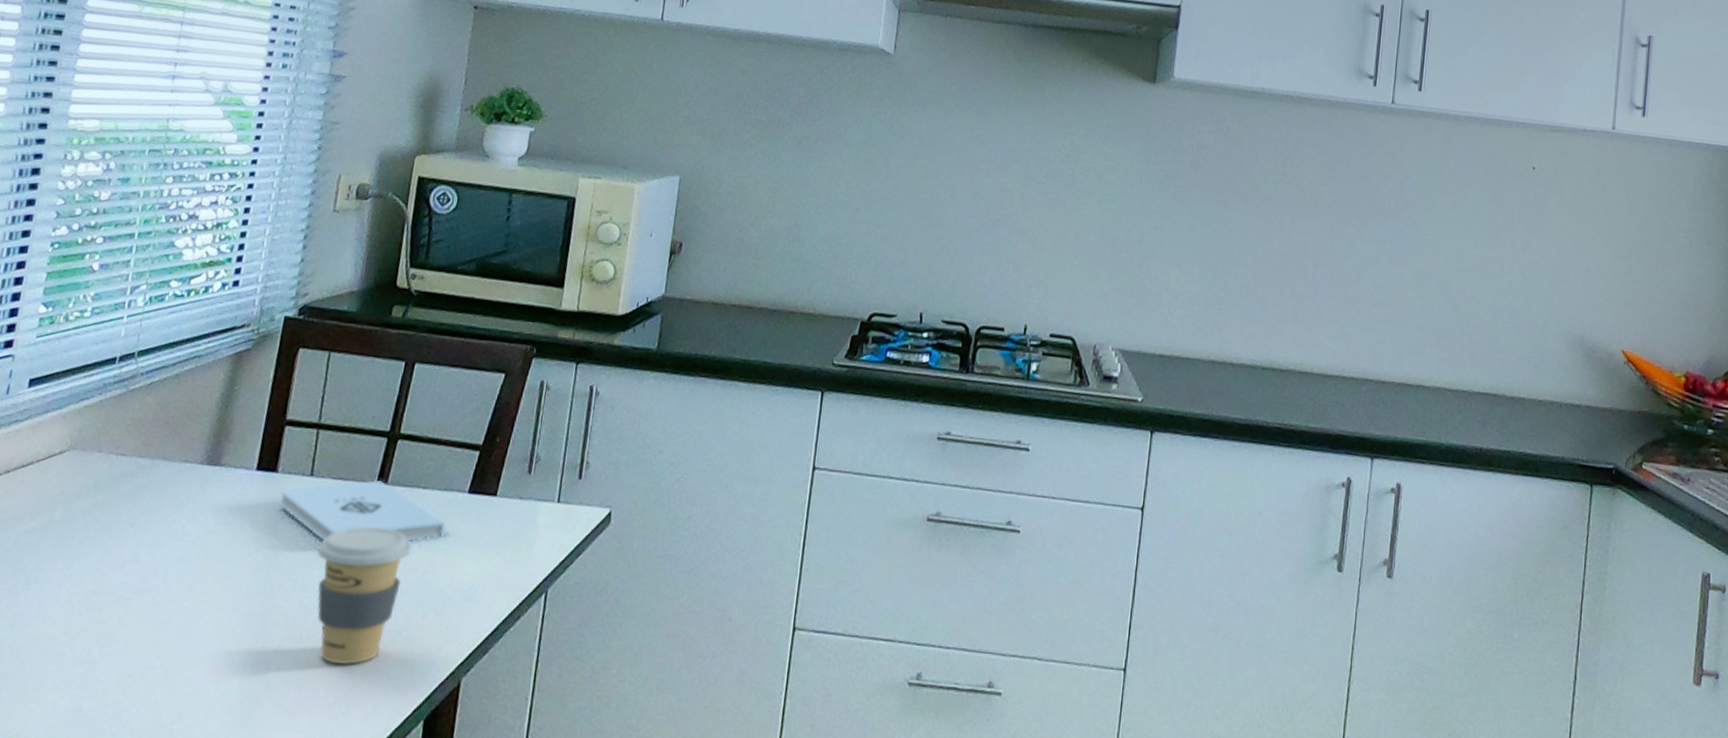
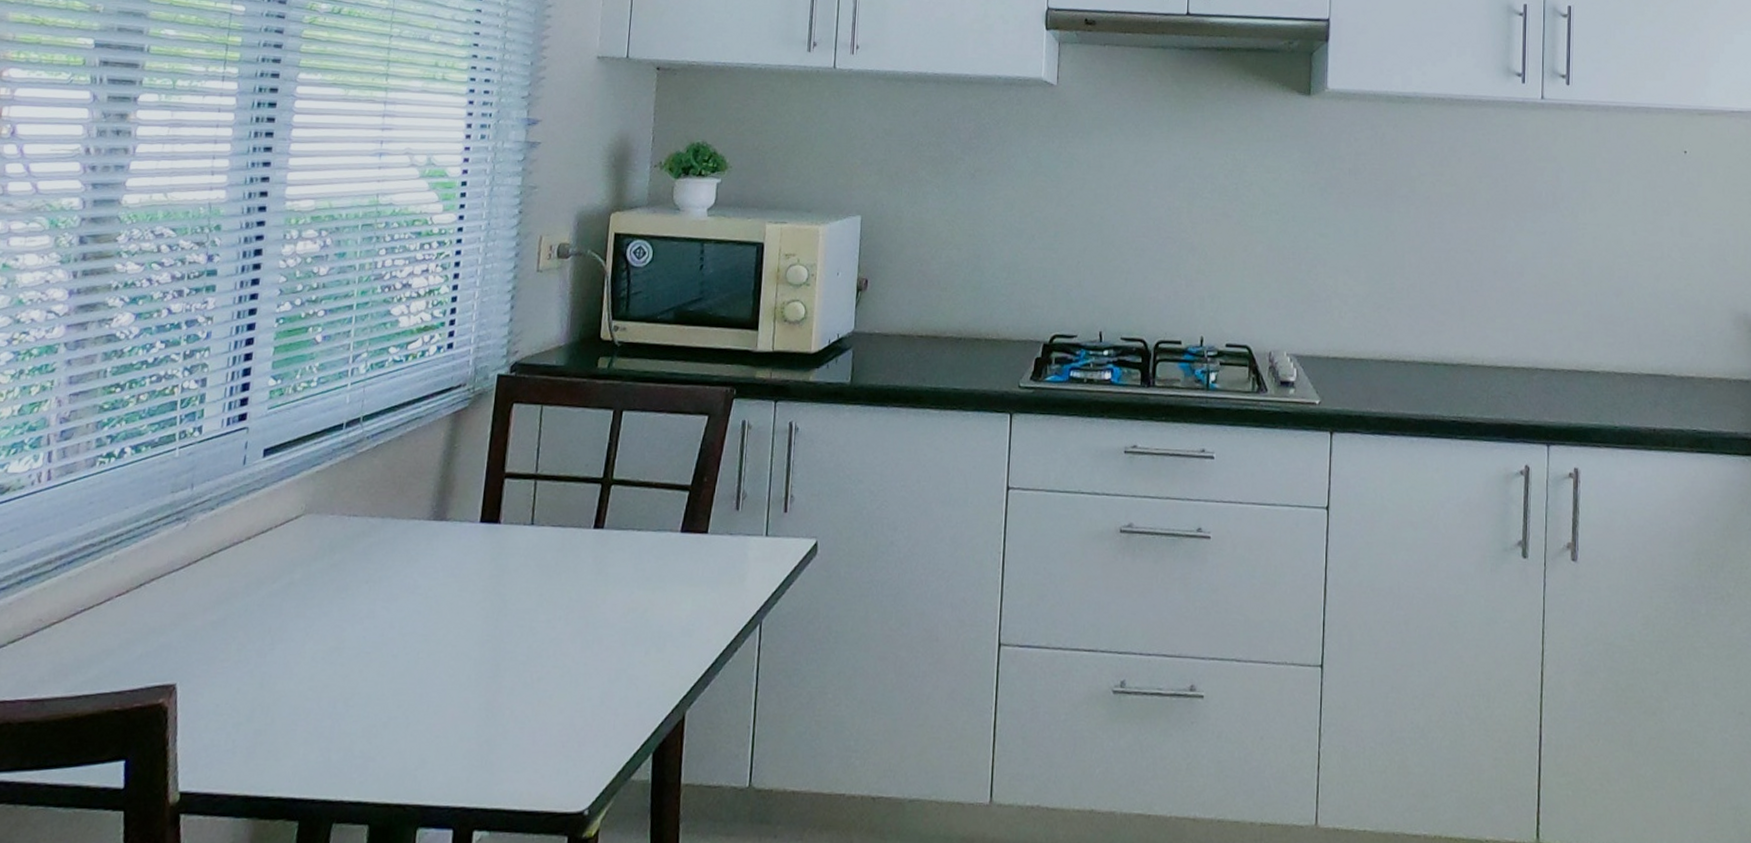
notepad: present [279,480,446,542] -> none [503,525,661,587]
coffee cup: present [317,527,413,665] -> none [542,570,632,704]

